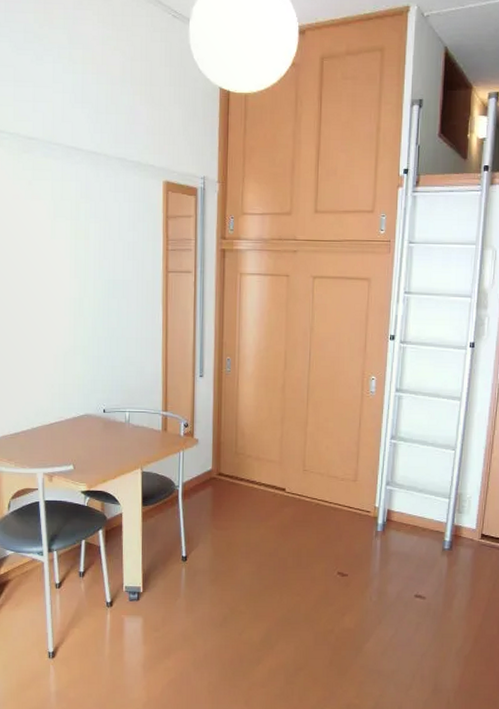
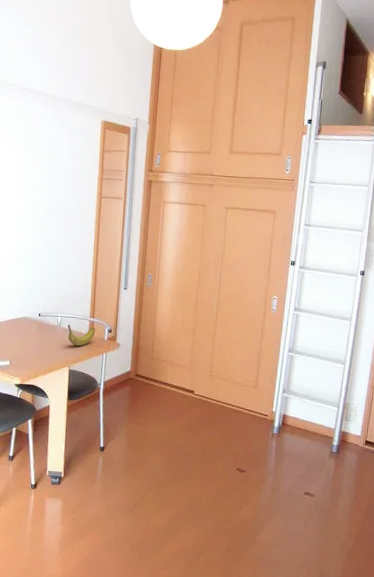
fruit: none [137,420,170,445] -> present [67,324,96,346]

